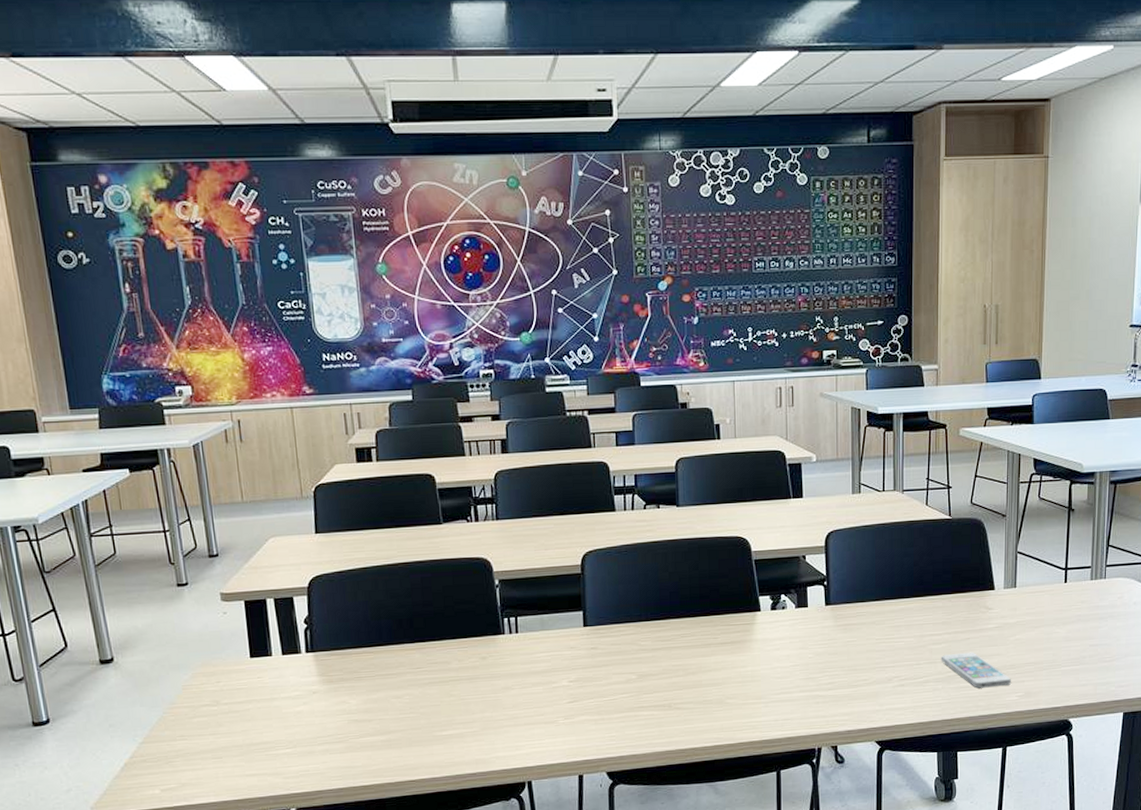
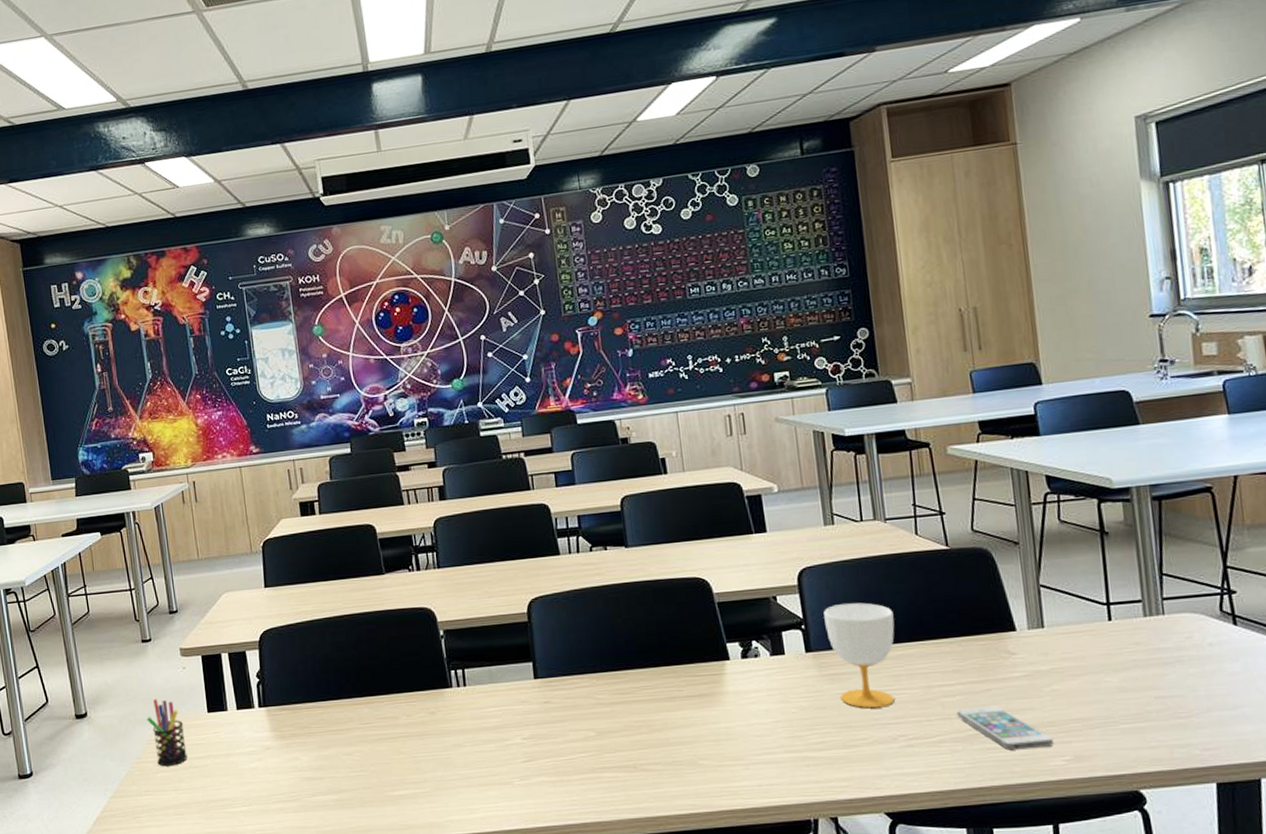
pen holder: none [182,644,227,712] -> present [146,698,188,767]
cup: none [844,563,900,654] -> present [824,602,895,709]

